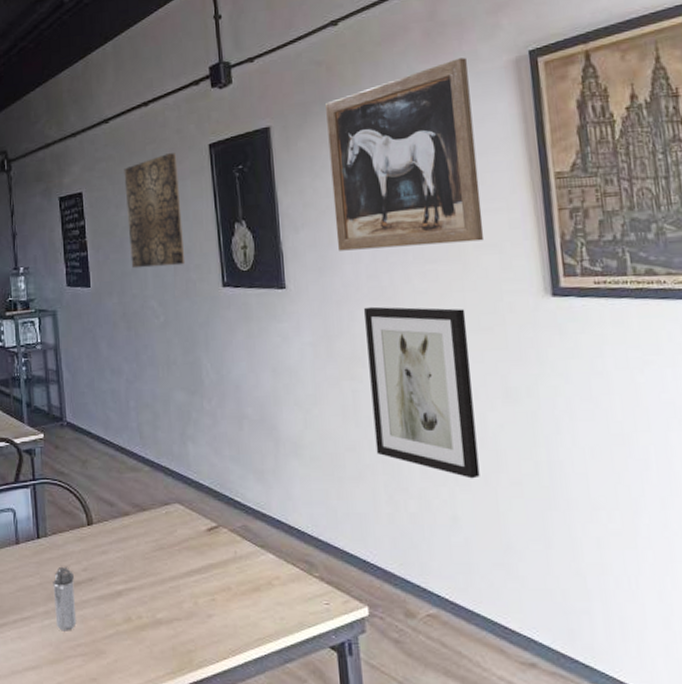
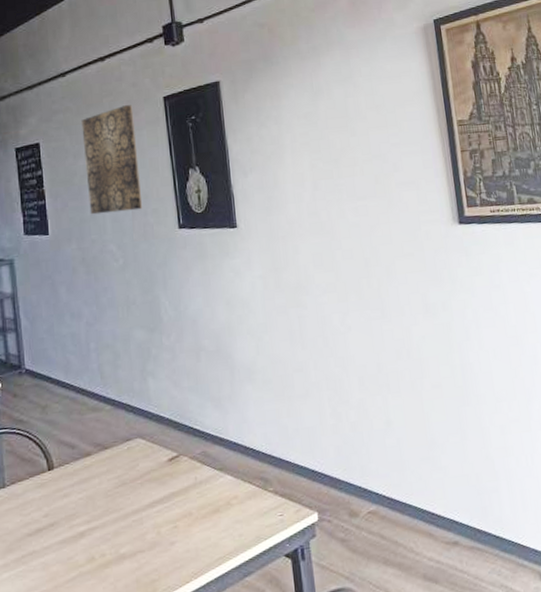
shaker: present [53,567,77,631] -> none [12,516,38,582]
wall art: present [326,57,484,251] -> none [268,24,404,192]
wall art: present [364,306,480,479] -> none [307,238,408,386]

